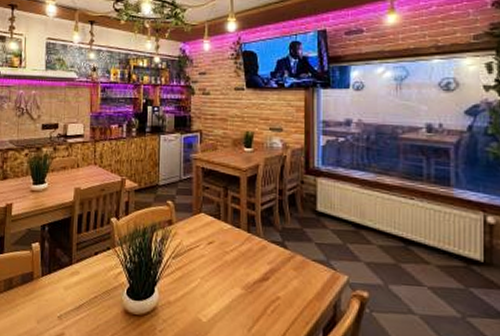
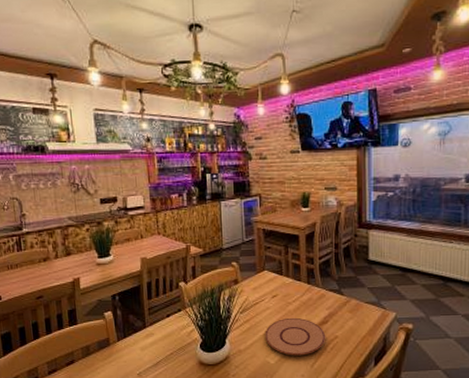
plate: none [198,269,266,317] -> present [265,317,326,356]

